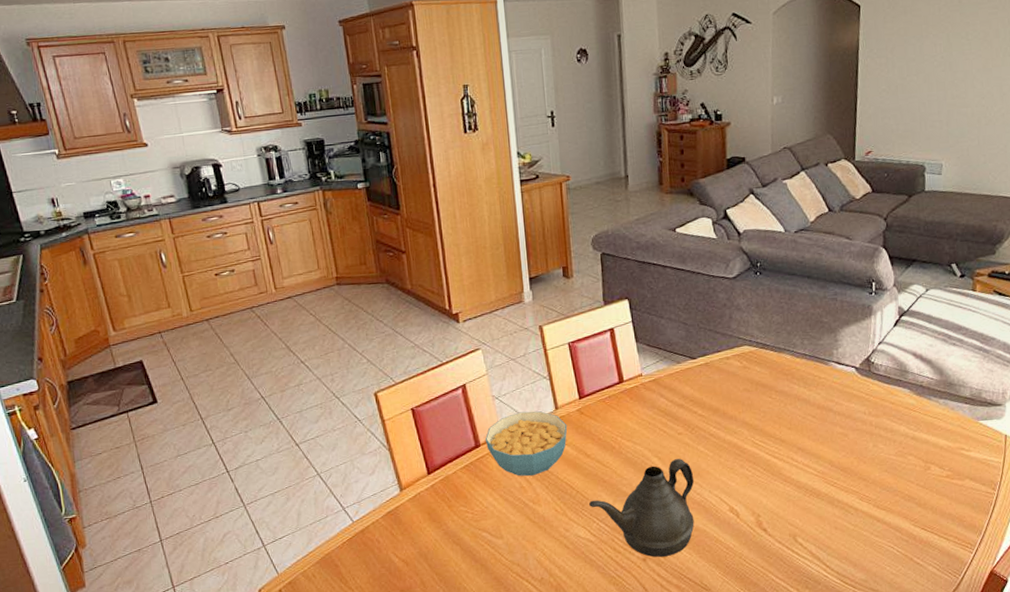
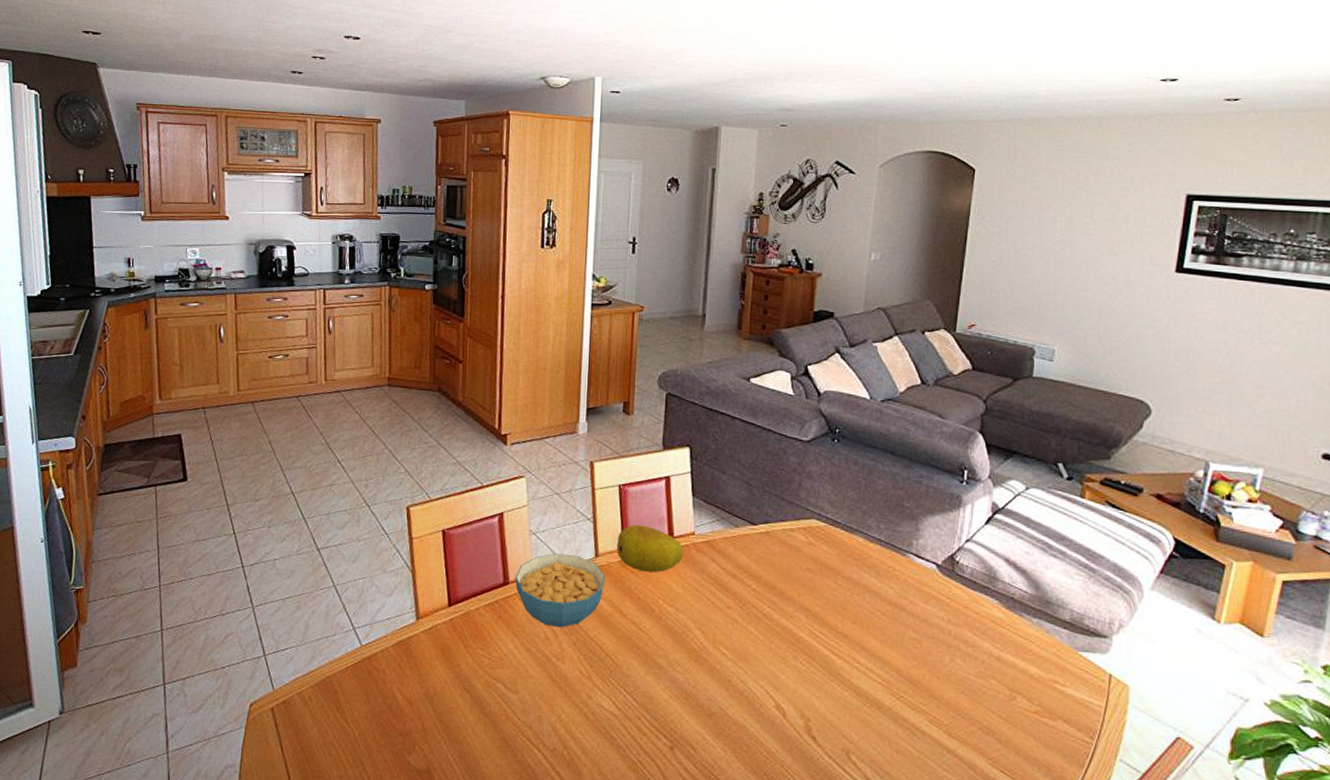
fruit: none [573,375,635,416] -> present [616,524,684,573]
teapot: present [589,459,695,558] -> none [618,636,739,750]

